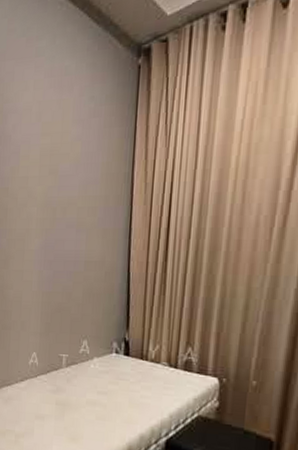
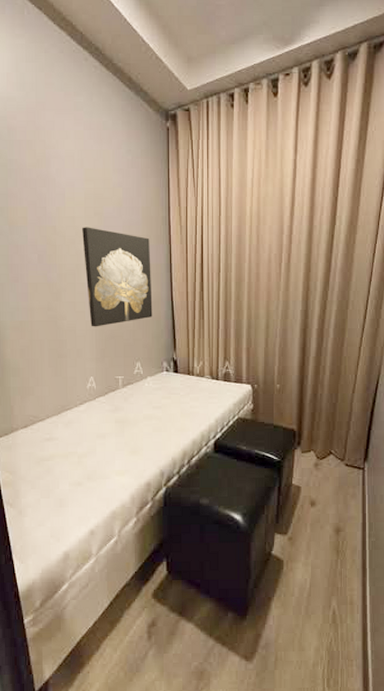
wall art: none [34,187,108,299] -> present [82,227,153,327]

